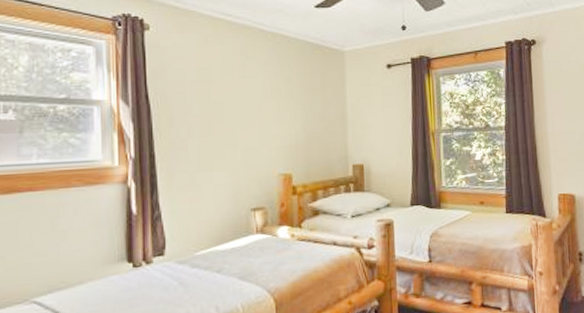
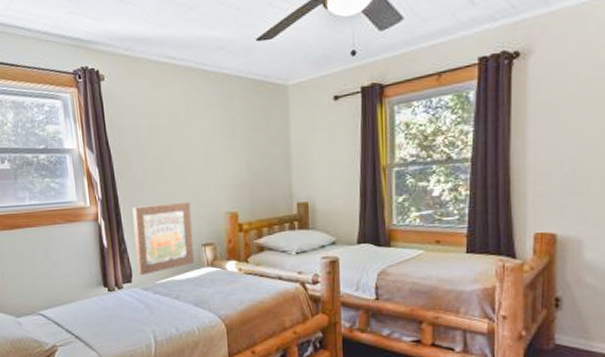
wall art: none [171,162,242,247] -> present [132,201,194,276]

